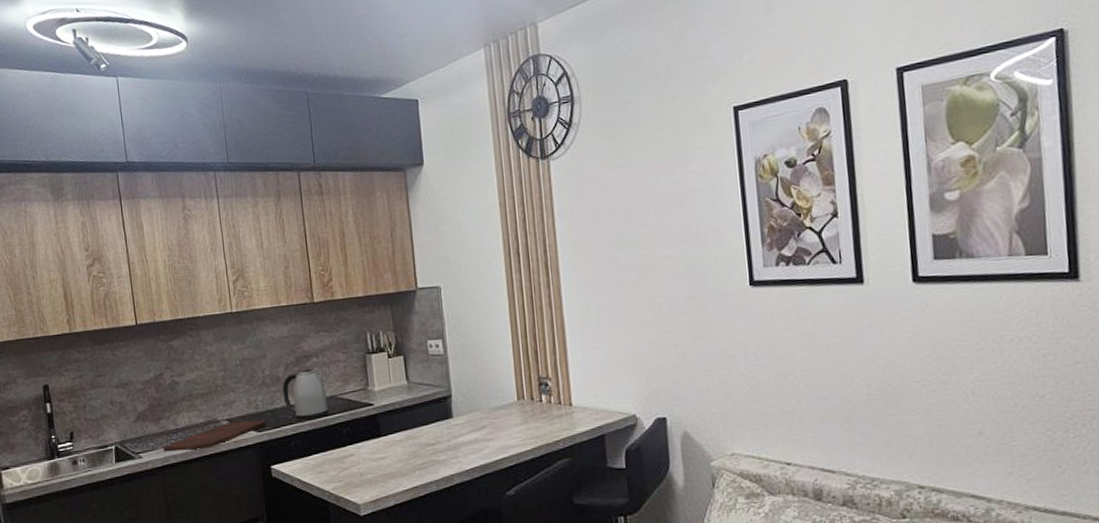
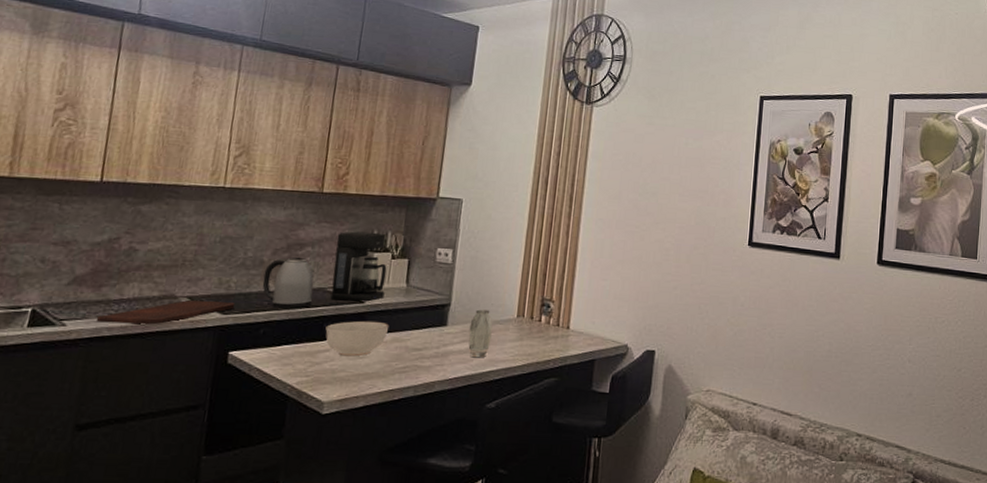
coffee maker: none [335,334,390,406] -> present [330,231,387,302]
bowl: none [345,421,401,459] -> present [325,320,390,357]
vase: none [474,396,498,447] -> present [468,309,493,358]

